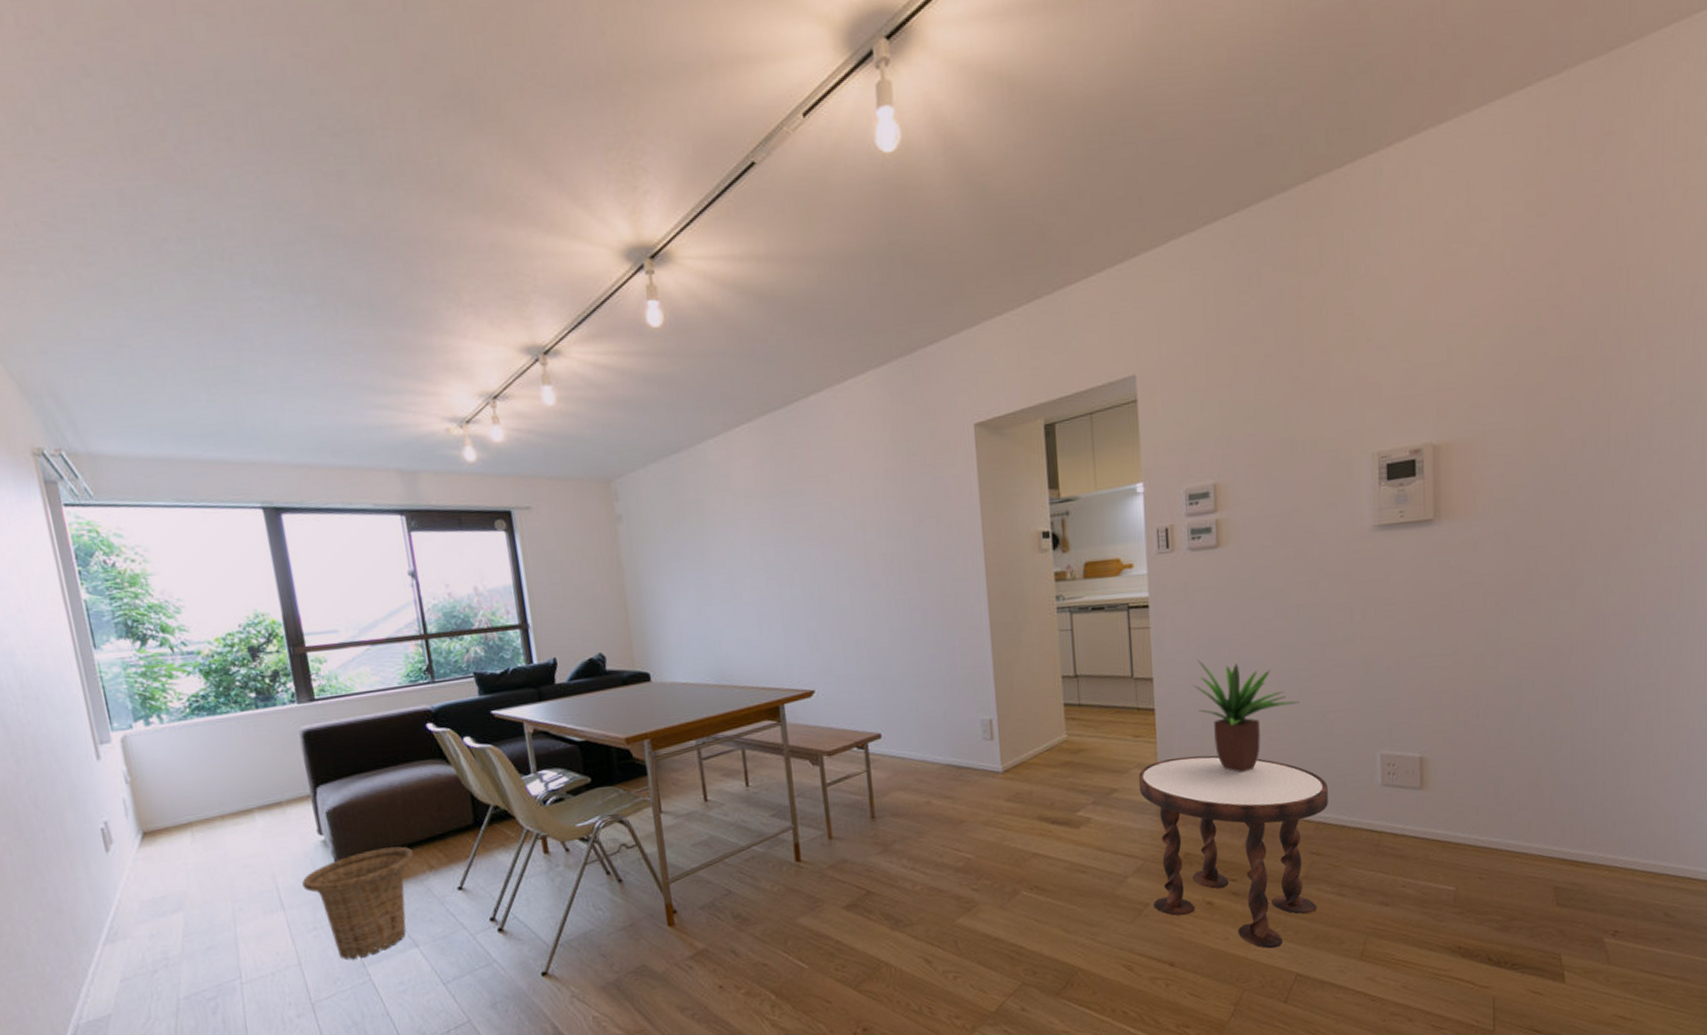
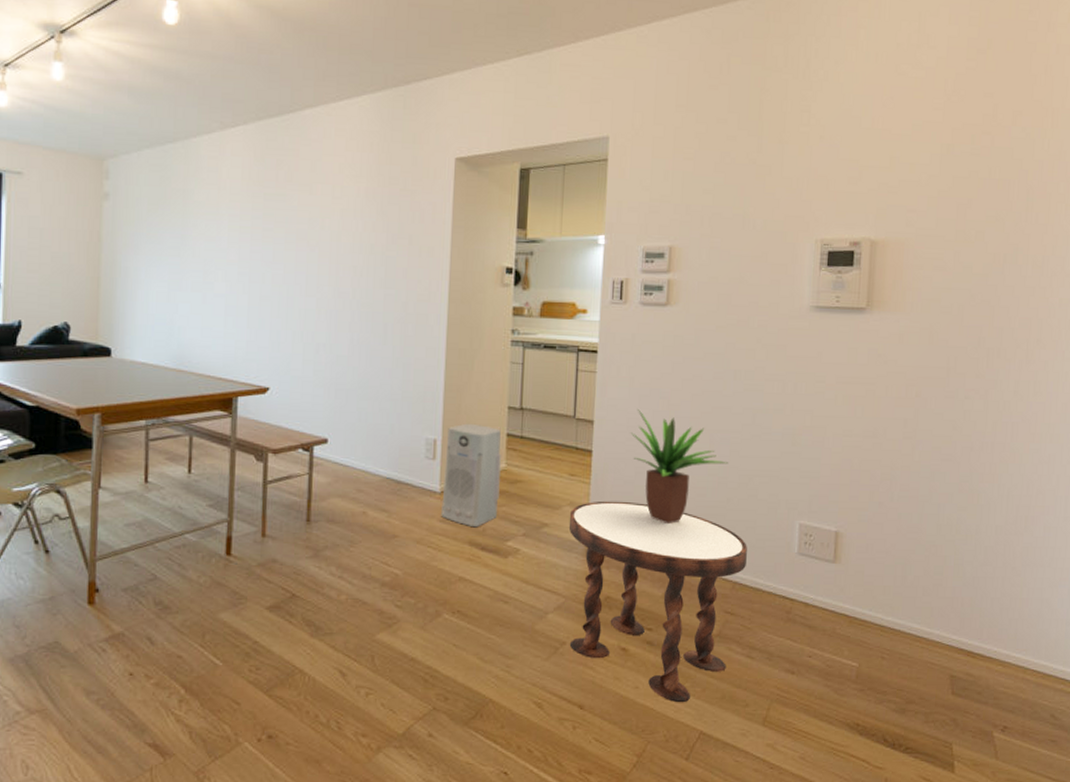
air purifier: none [1002,698,1064,803] -> present [441,423,501,528]

